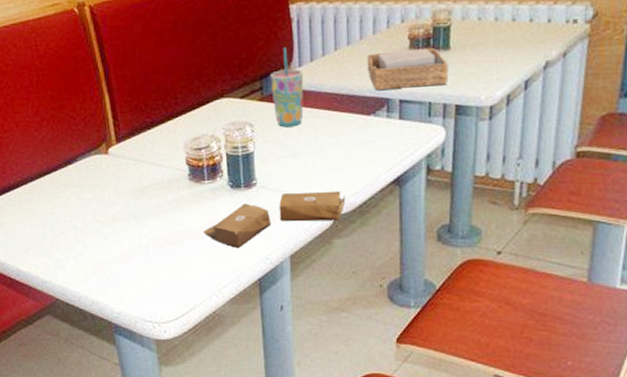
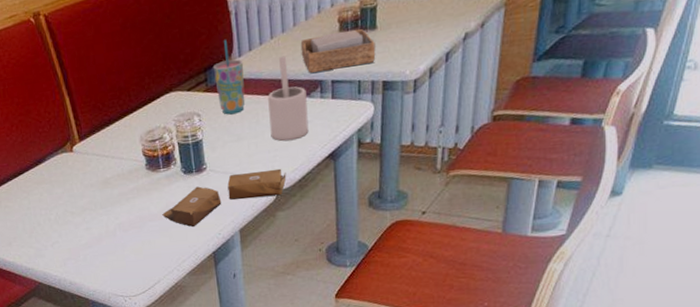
straw: none [329,69,373,162] -> present [268,56,309,142]

